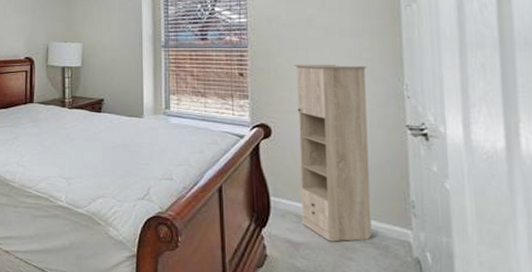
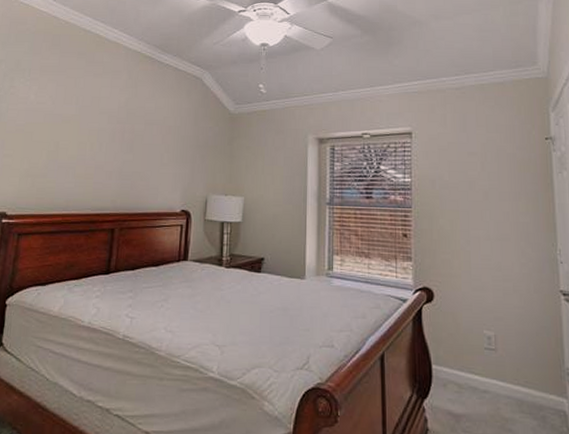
storage cabinet: present [294,64,372,242] -> none [456,226,530,413]

